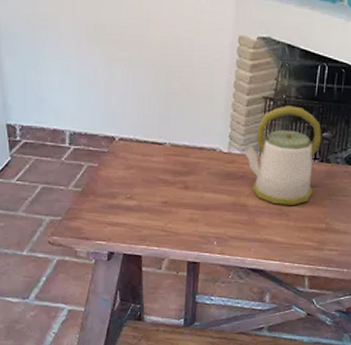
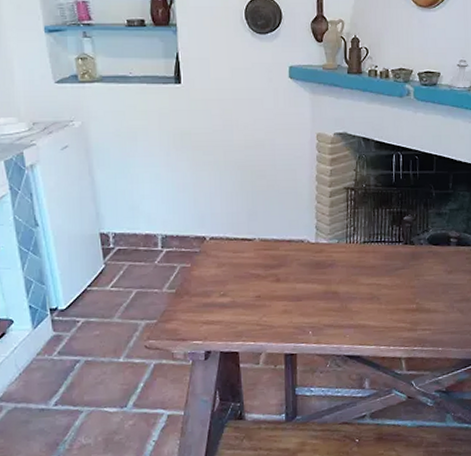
kettle: present [243,106,322,205] -> none [330,194,404,289]

